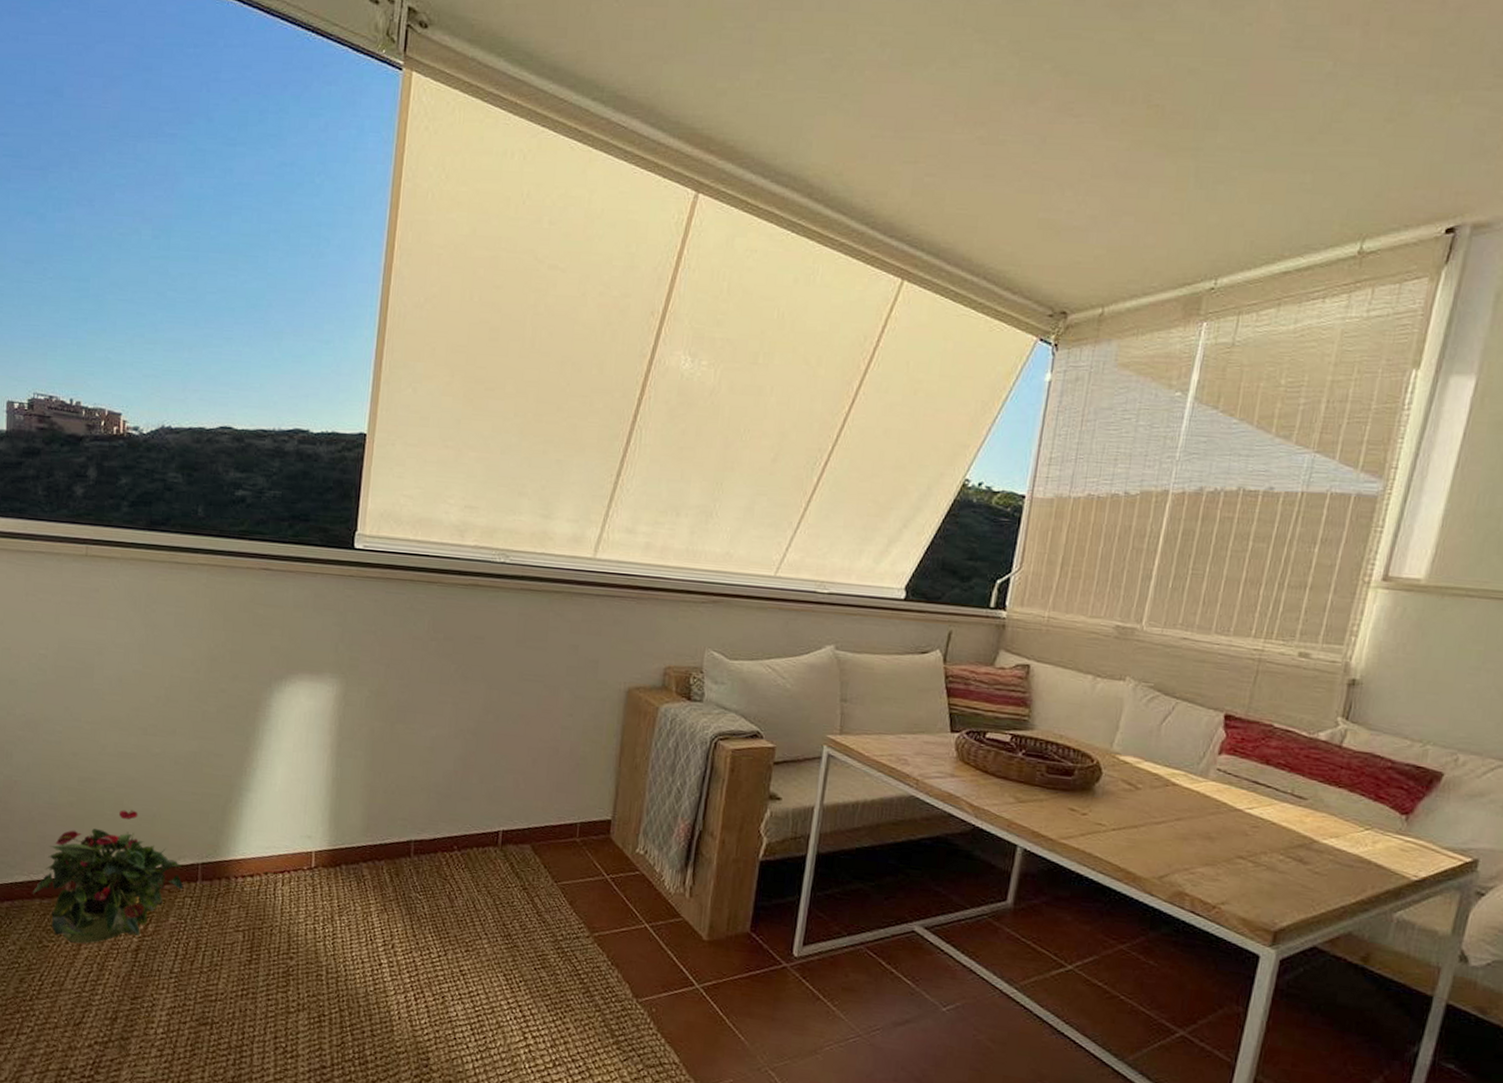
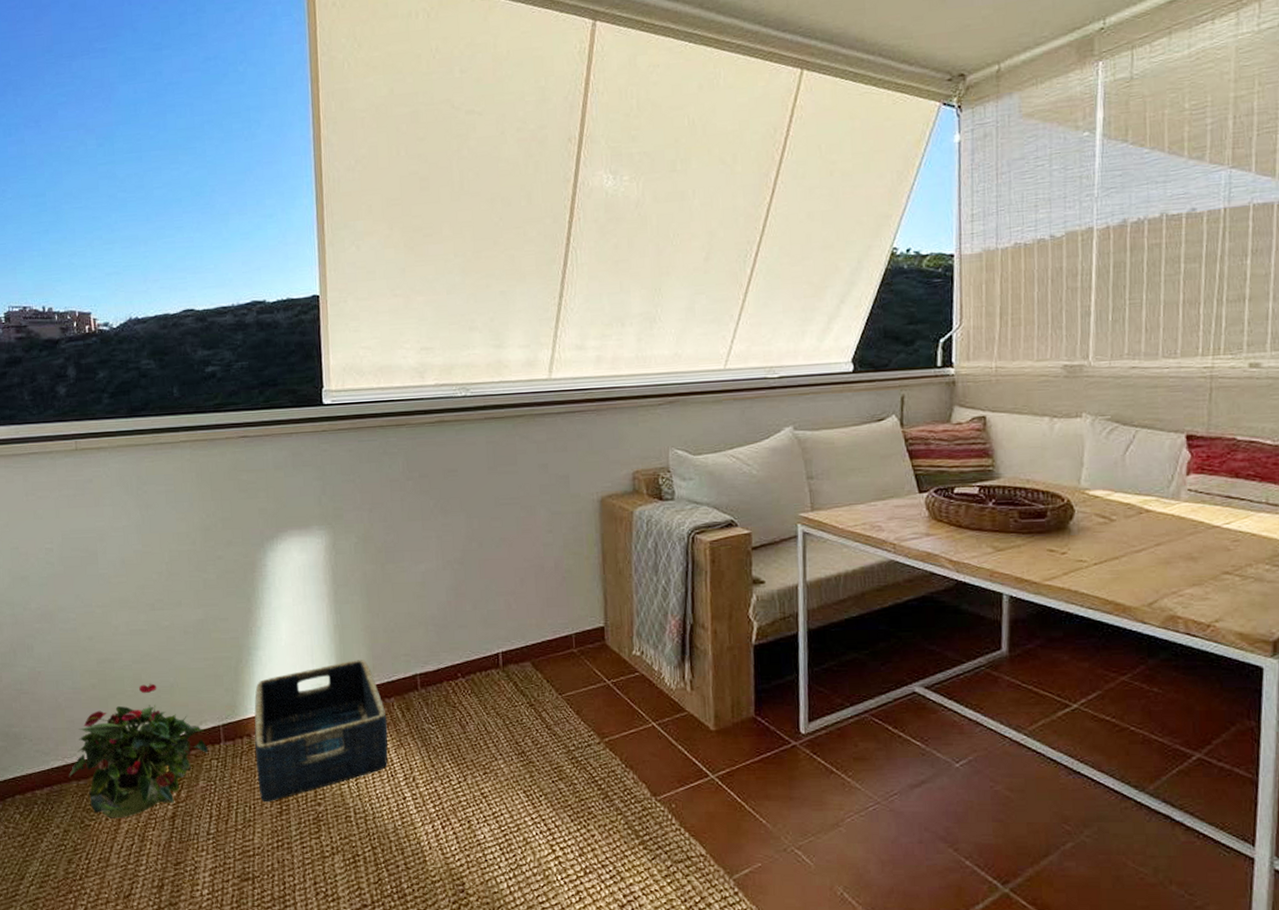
basket: none [231,816,374,949] -> present [254,660,388,803]

